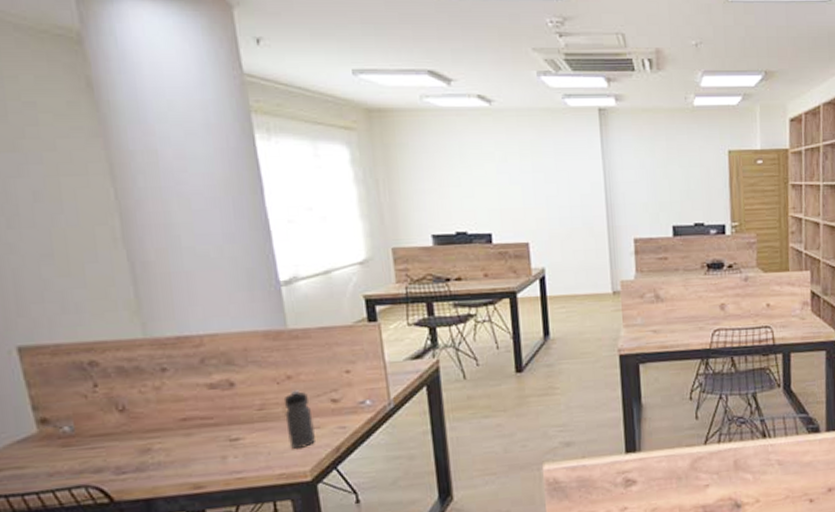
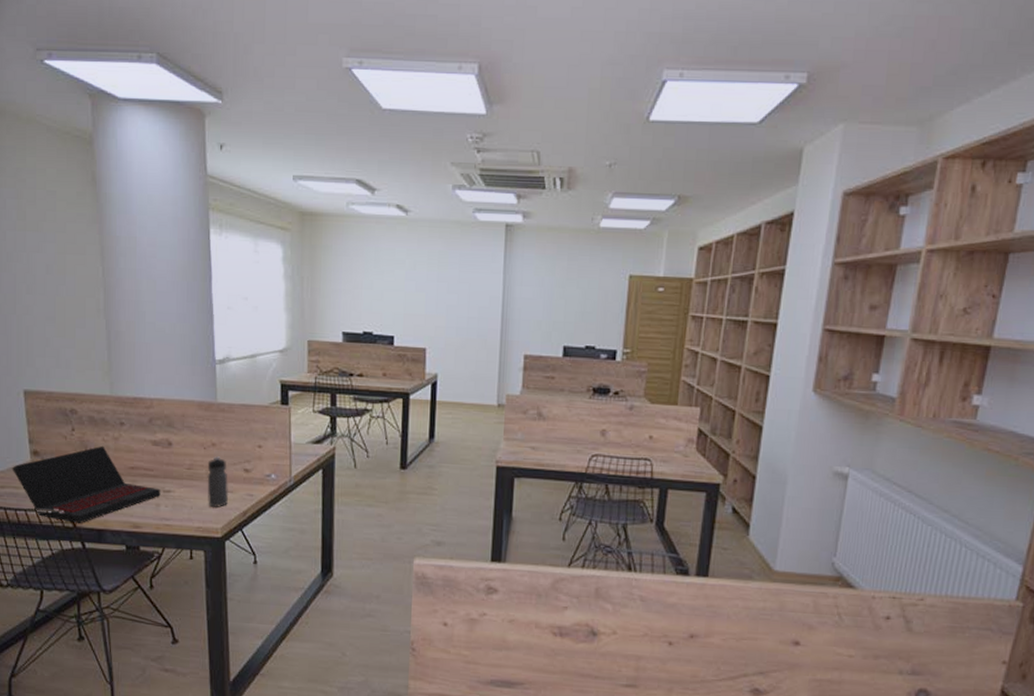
laptop: none [10,399,226,497] -> present [11,445,161,523]

